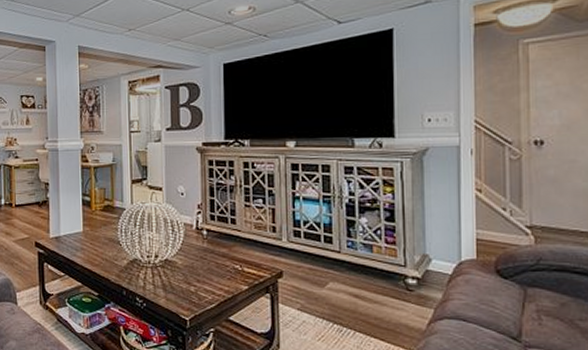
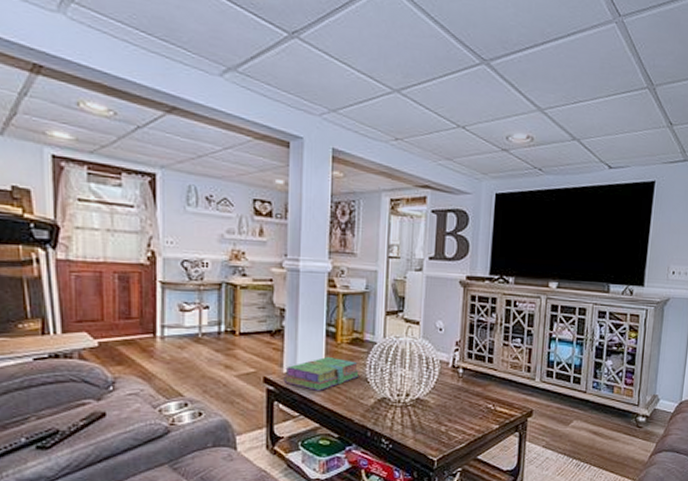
stack of books: none [50,222,112,253] -> present [283,356,359,391]

